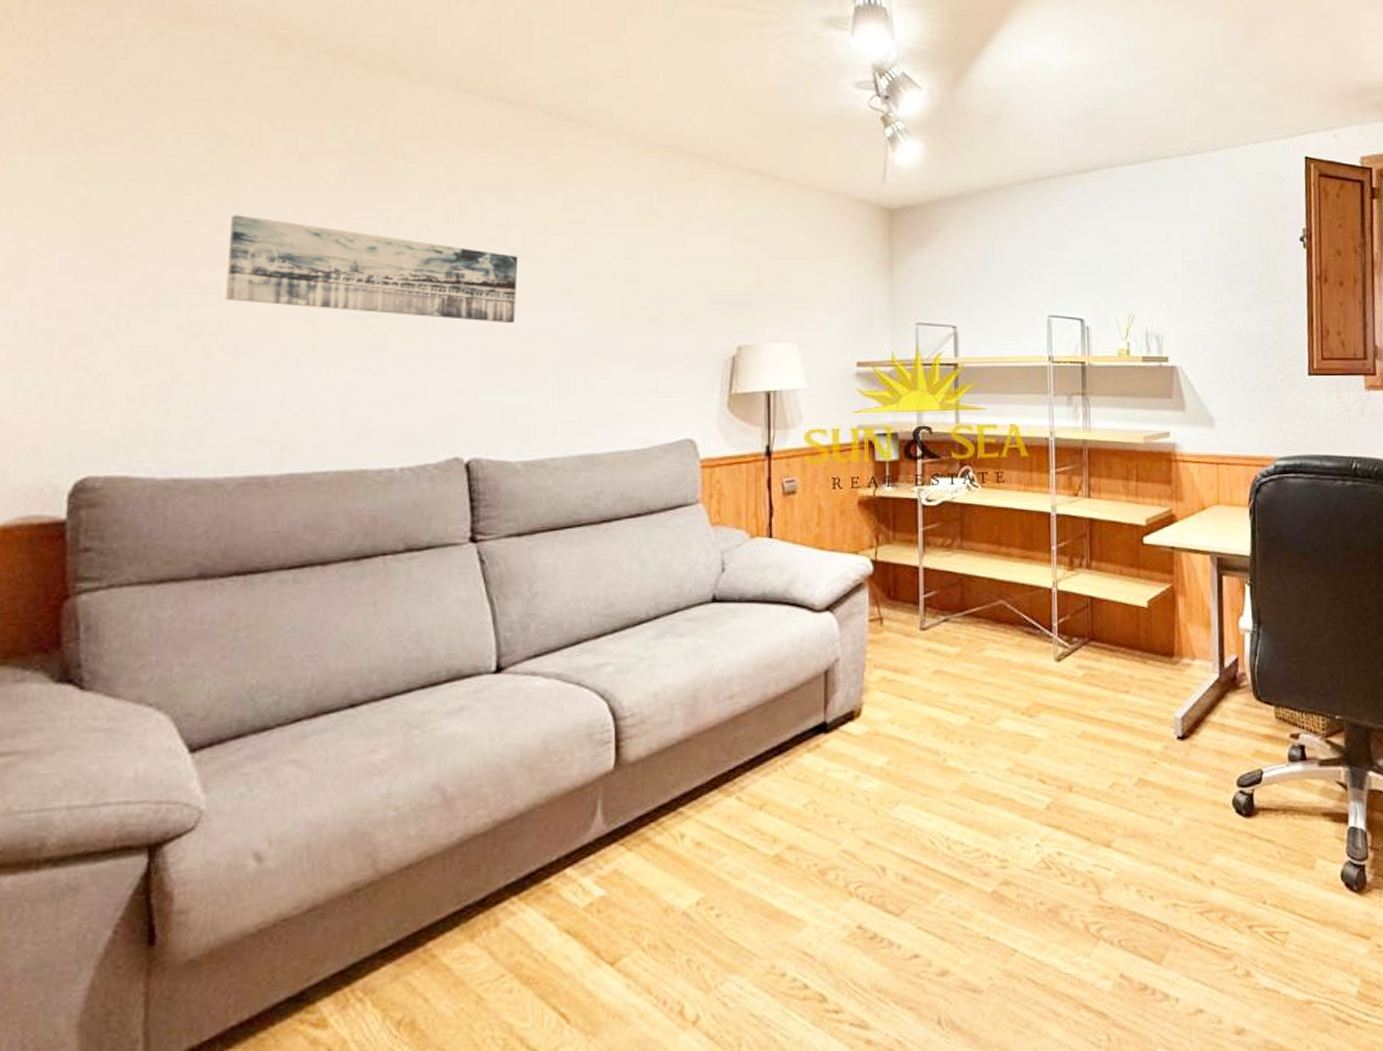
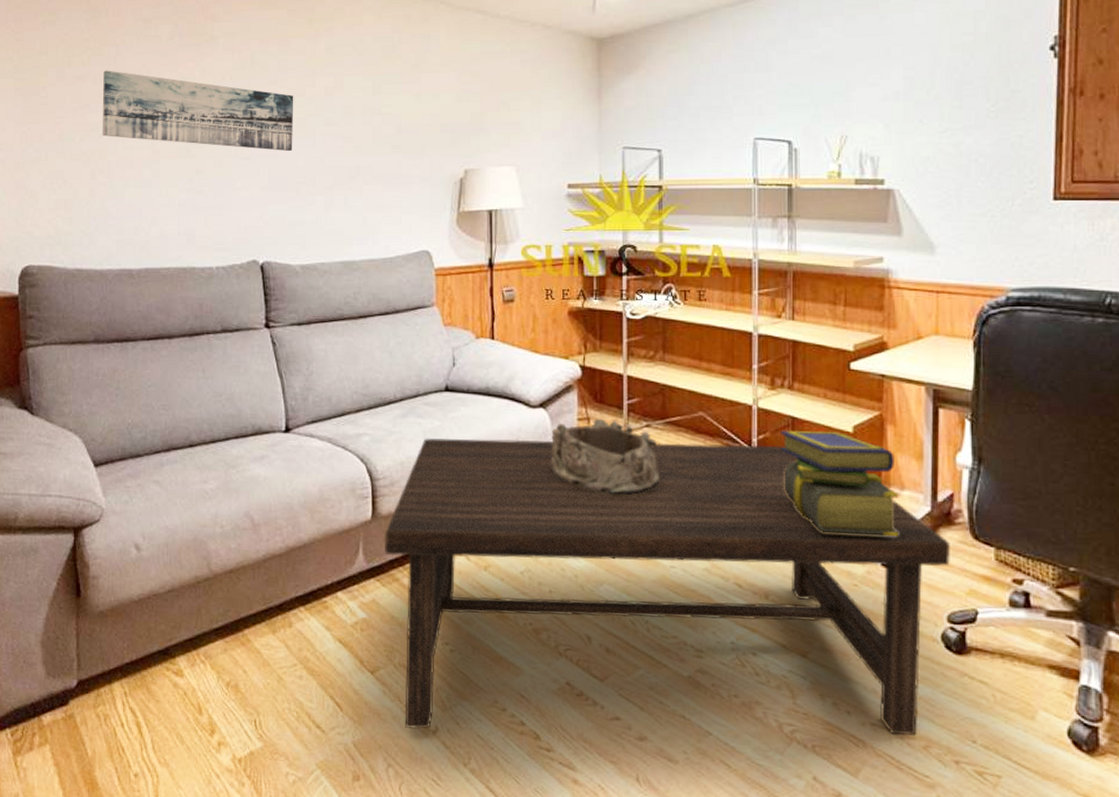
coffee table: none [630,627,1237,1026] -> present [384,438,950,737]
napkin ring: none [838,617,959,701] -> present [550,418,660,496]
stack of books: none [1080,607,1191,713] -> present [781,431,899,537]

